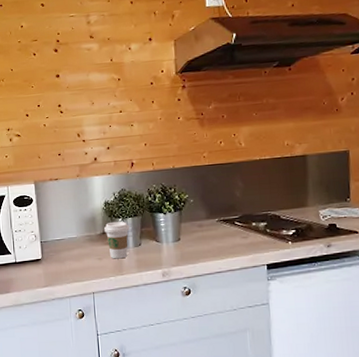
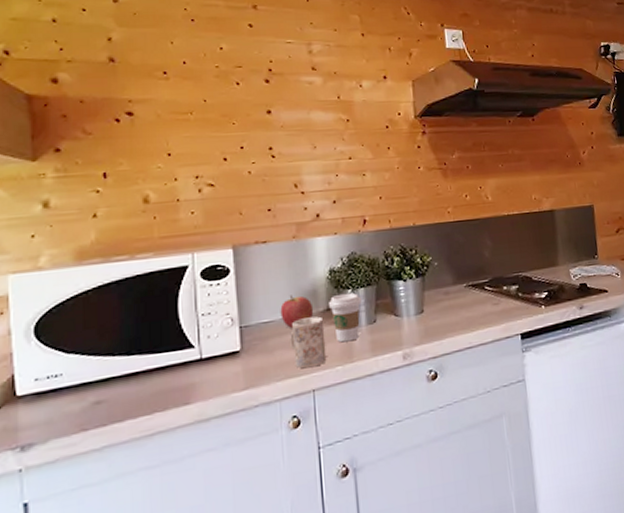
apple: none [68,220,93,246] -> present [280,295,314,329]
mug: none [76,238,103,276] -> present [290,316,327,369]

